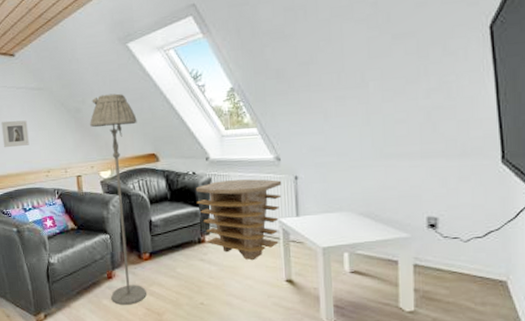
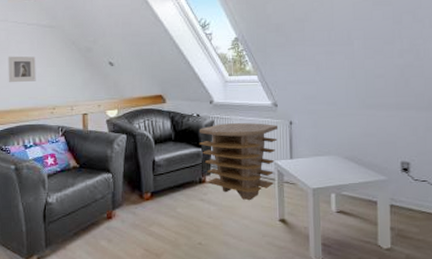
floor lamp: present [90,93,147,306] -> none [100,36,146,247]

